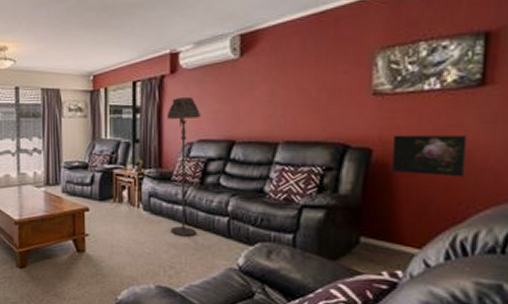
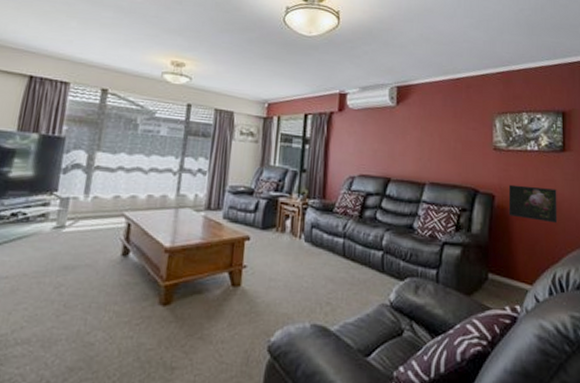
floor lamp: present [167,97,200,237] -> none [329,134,362,271]

